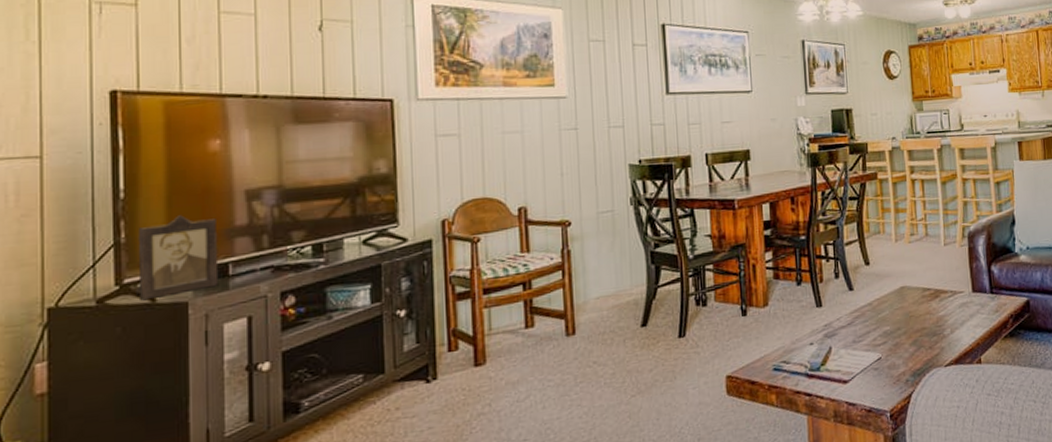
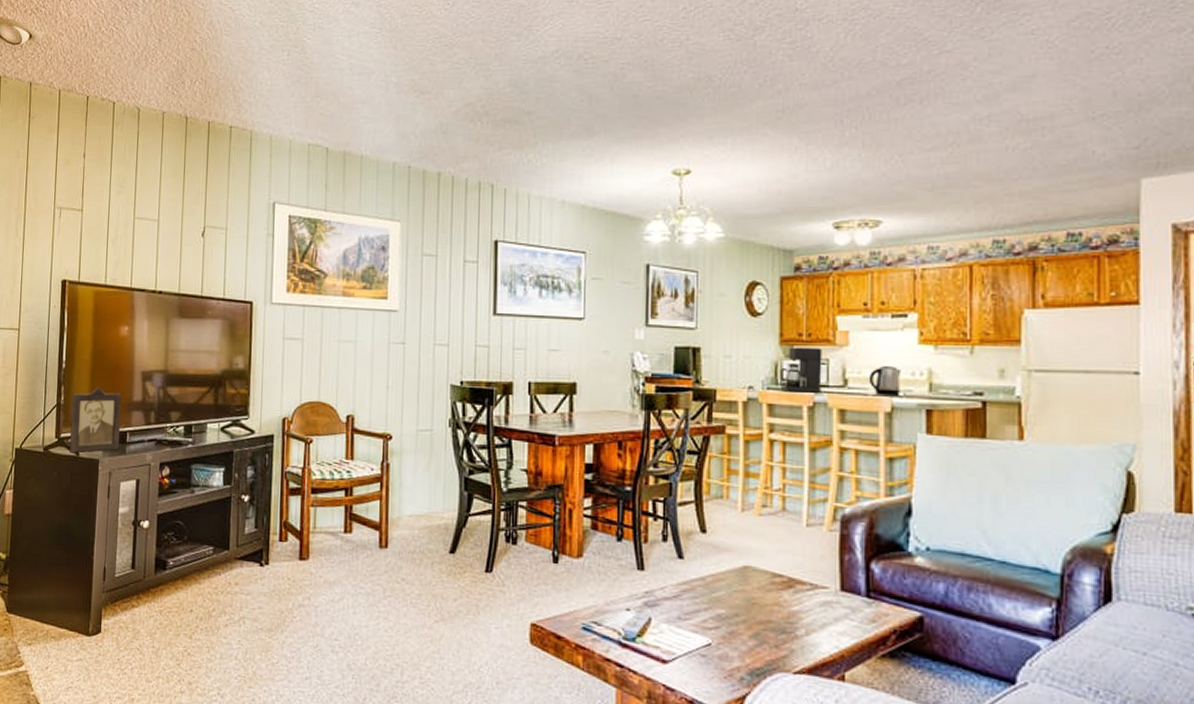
coffee maker: none [914,101,945,139] -> present [780,347,822,395]
kettle: none [977,111,1000,135] -> present [868,366,902,397]

